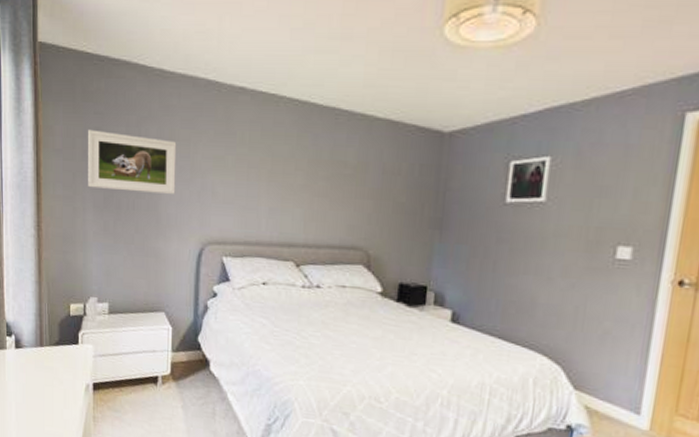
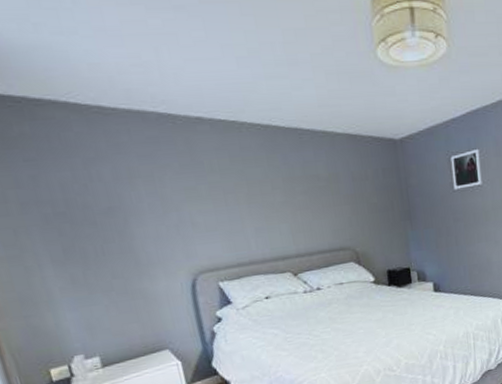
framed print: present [88,129,177,194] -> none [21,178,150,242]

